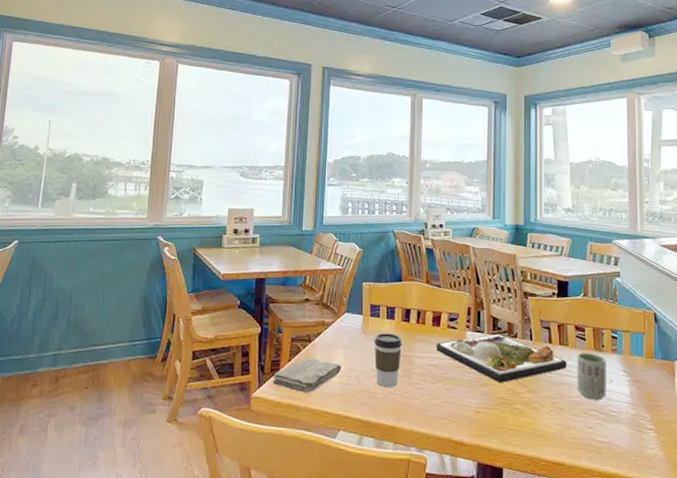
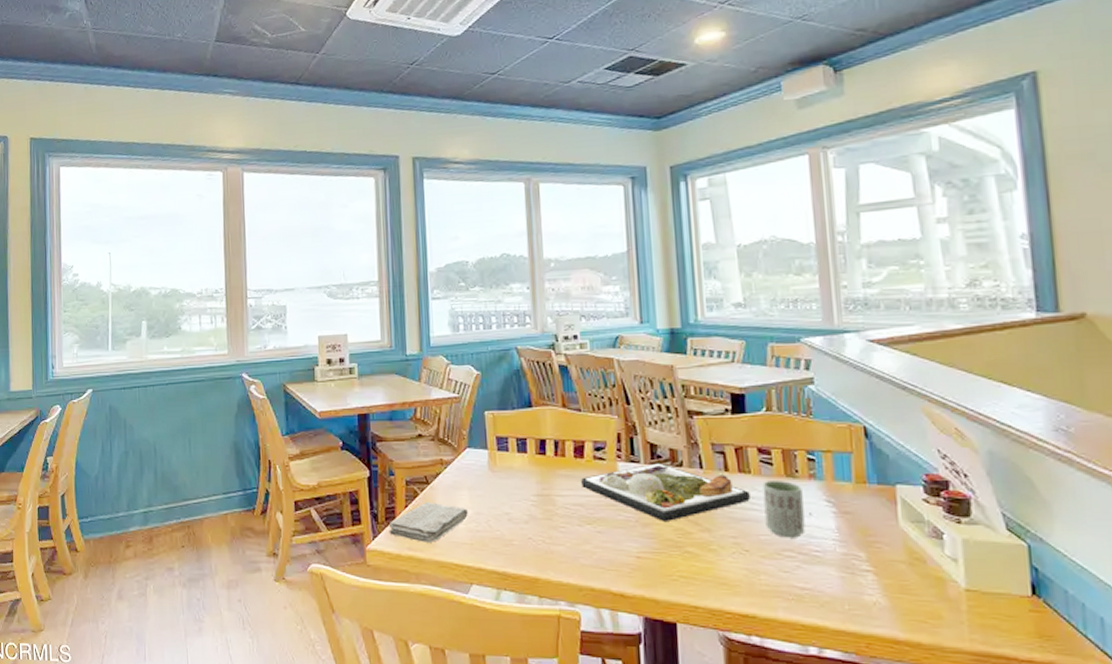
coffee cup: present [374,333,402,388] -> none [504,470,539,533]

